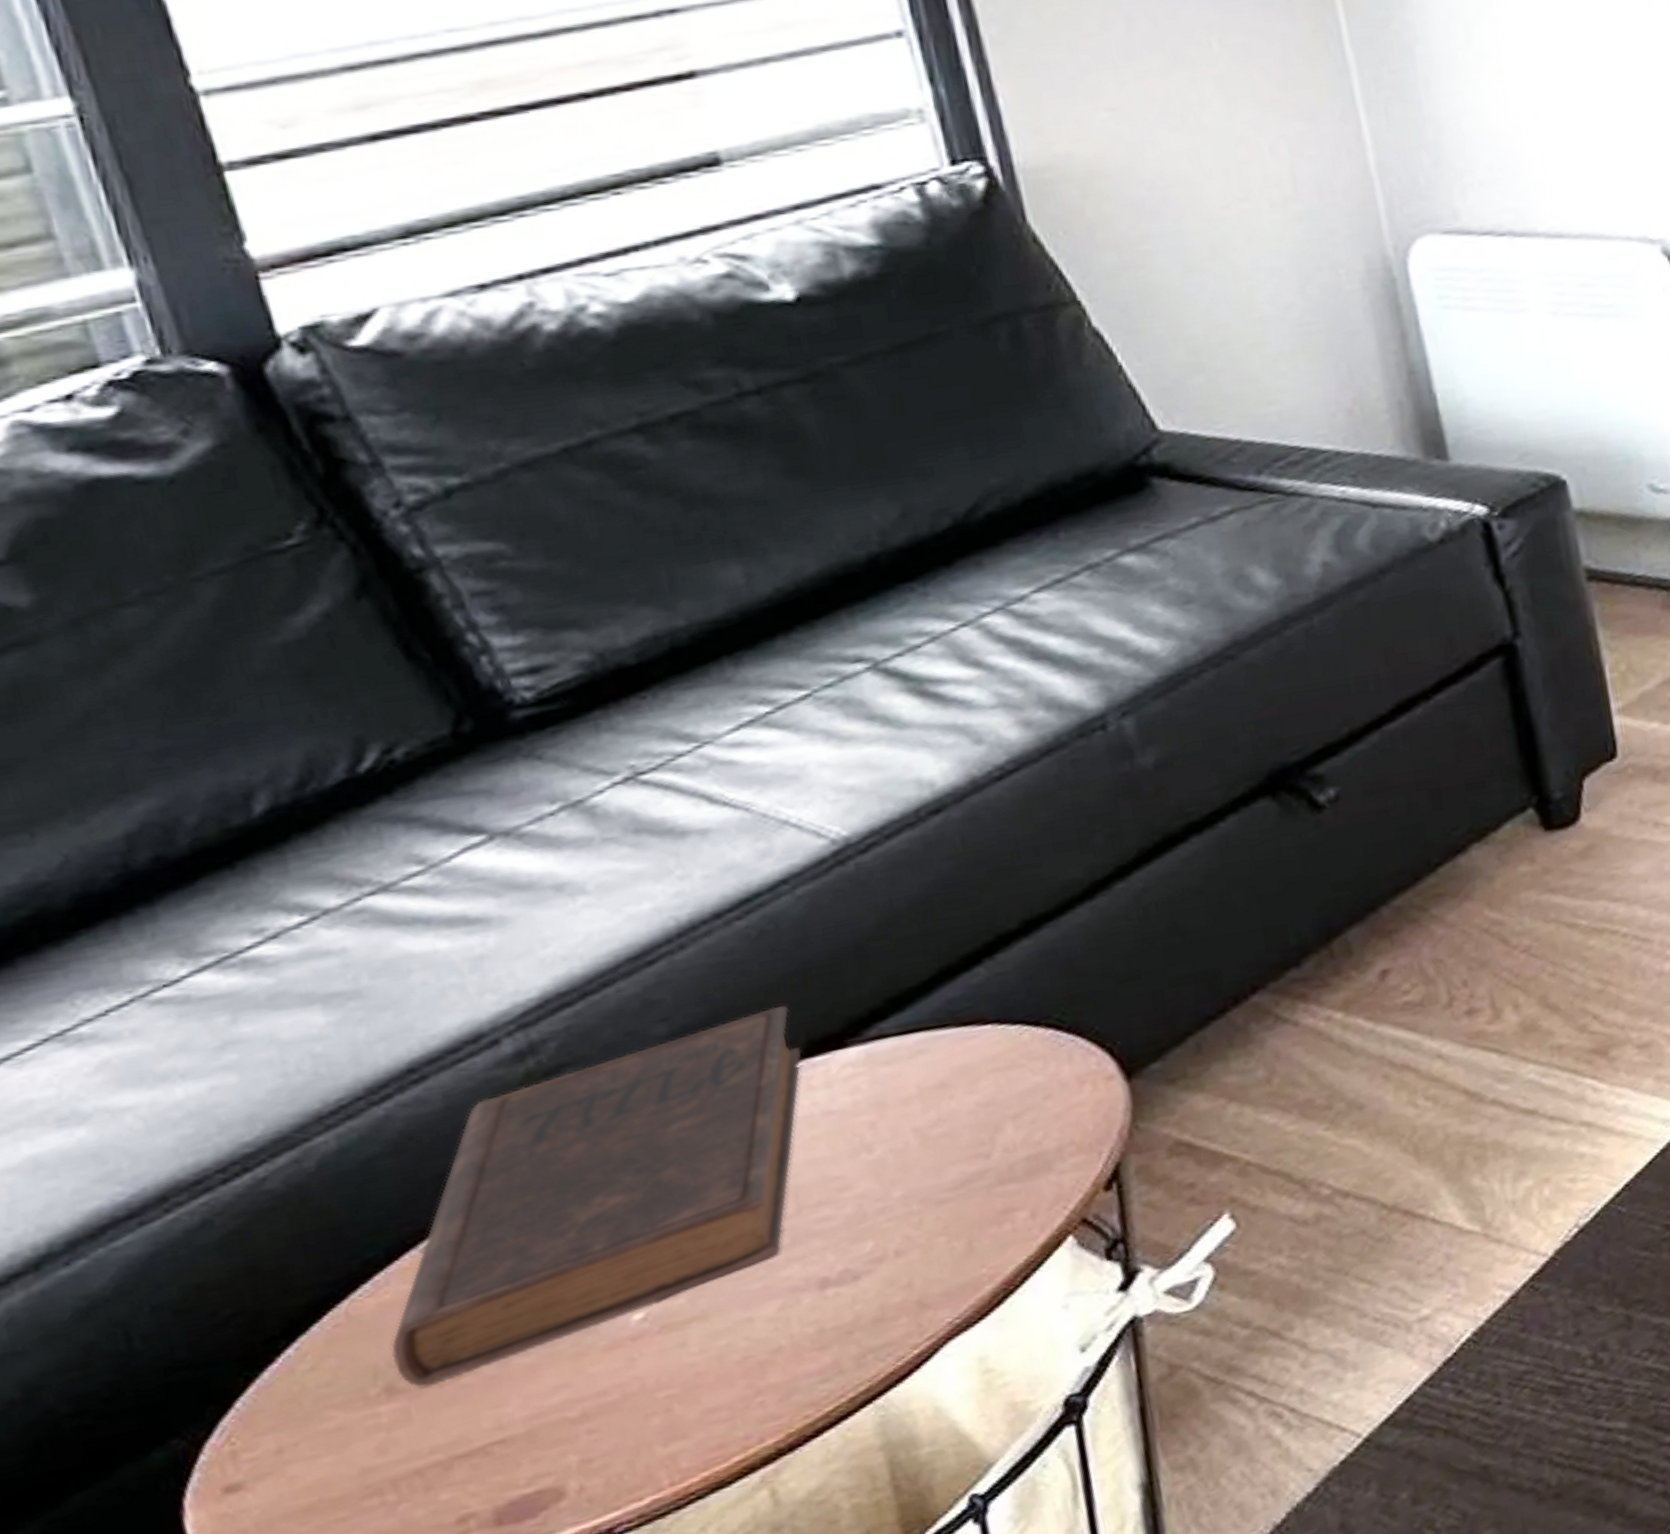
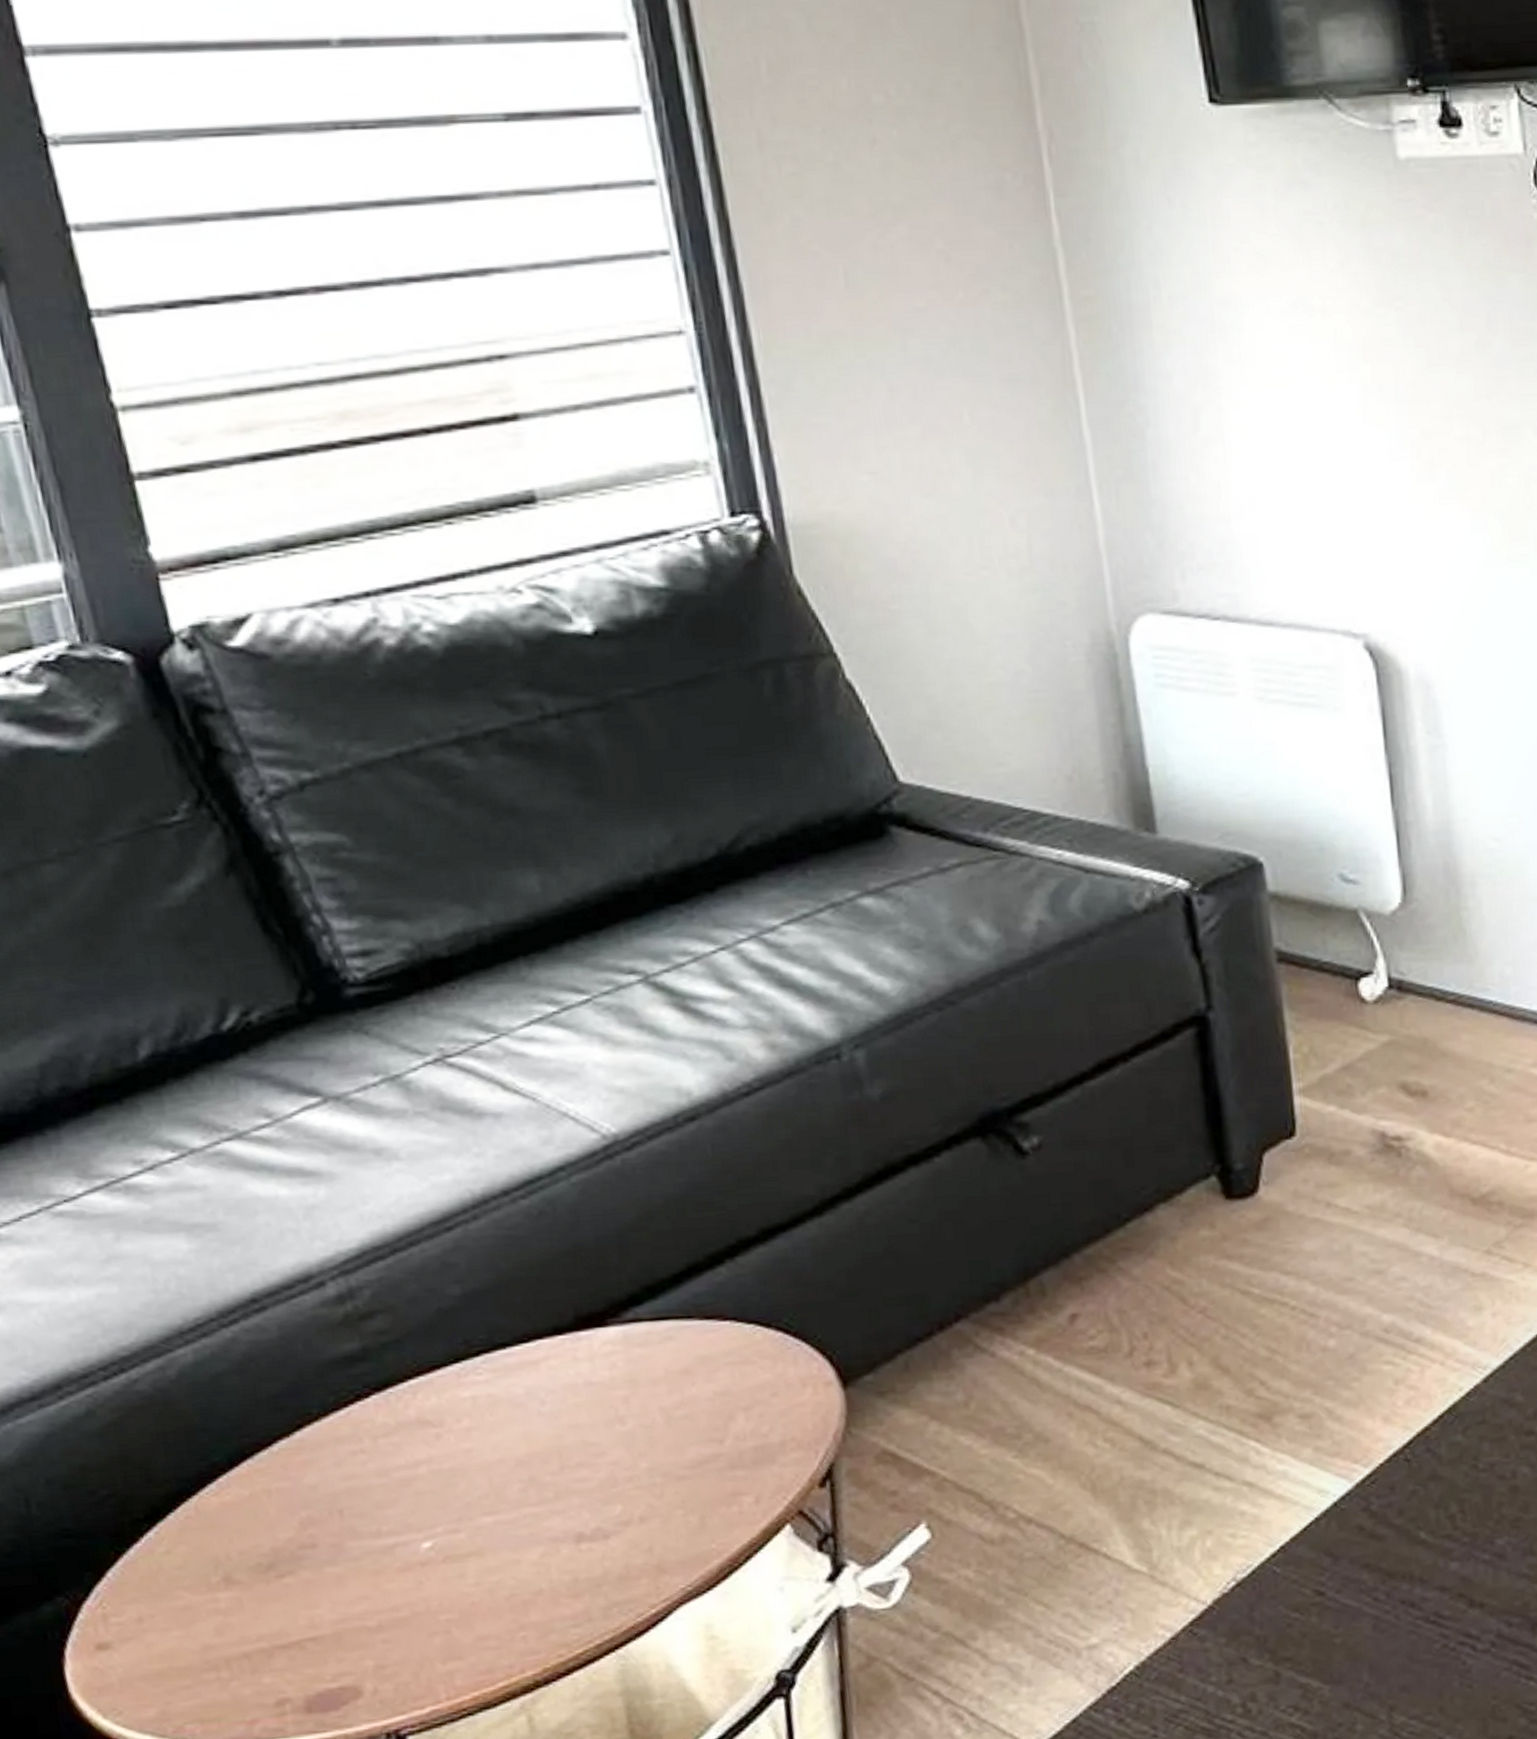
book: present [391,1005,802,1387] -> none [229,1281,570,1581]

